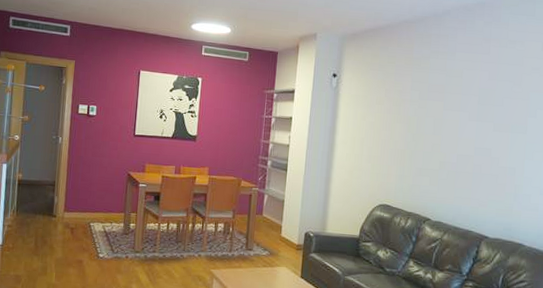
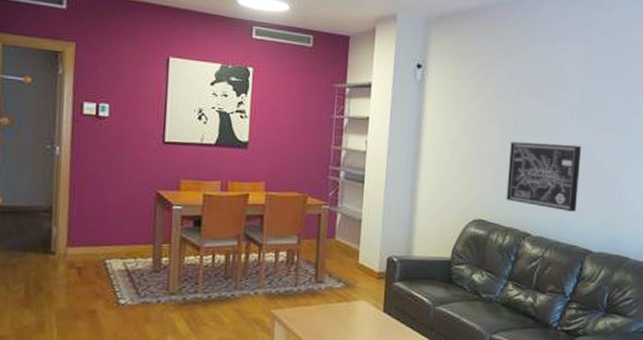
wall art: none [408,139,479,201] -> present [506,141,582,212]

